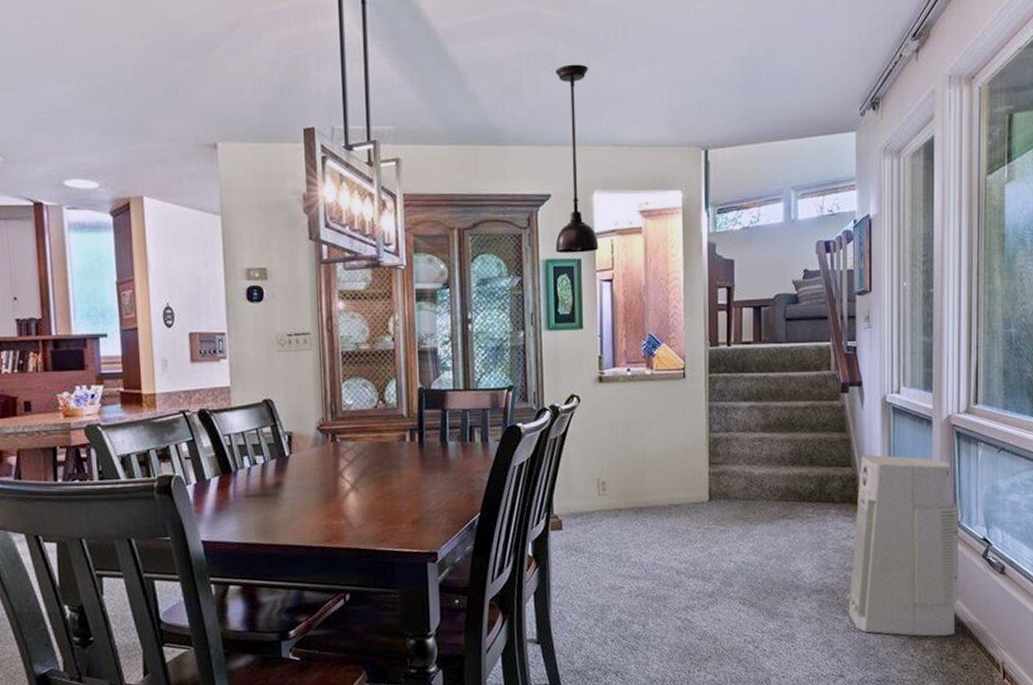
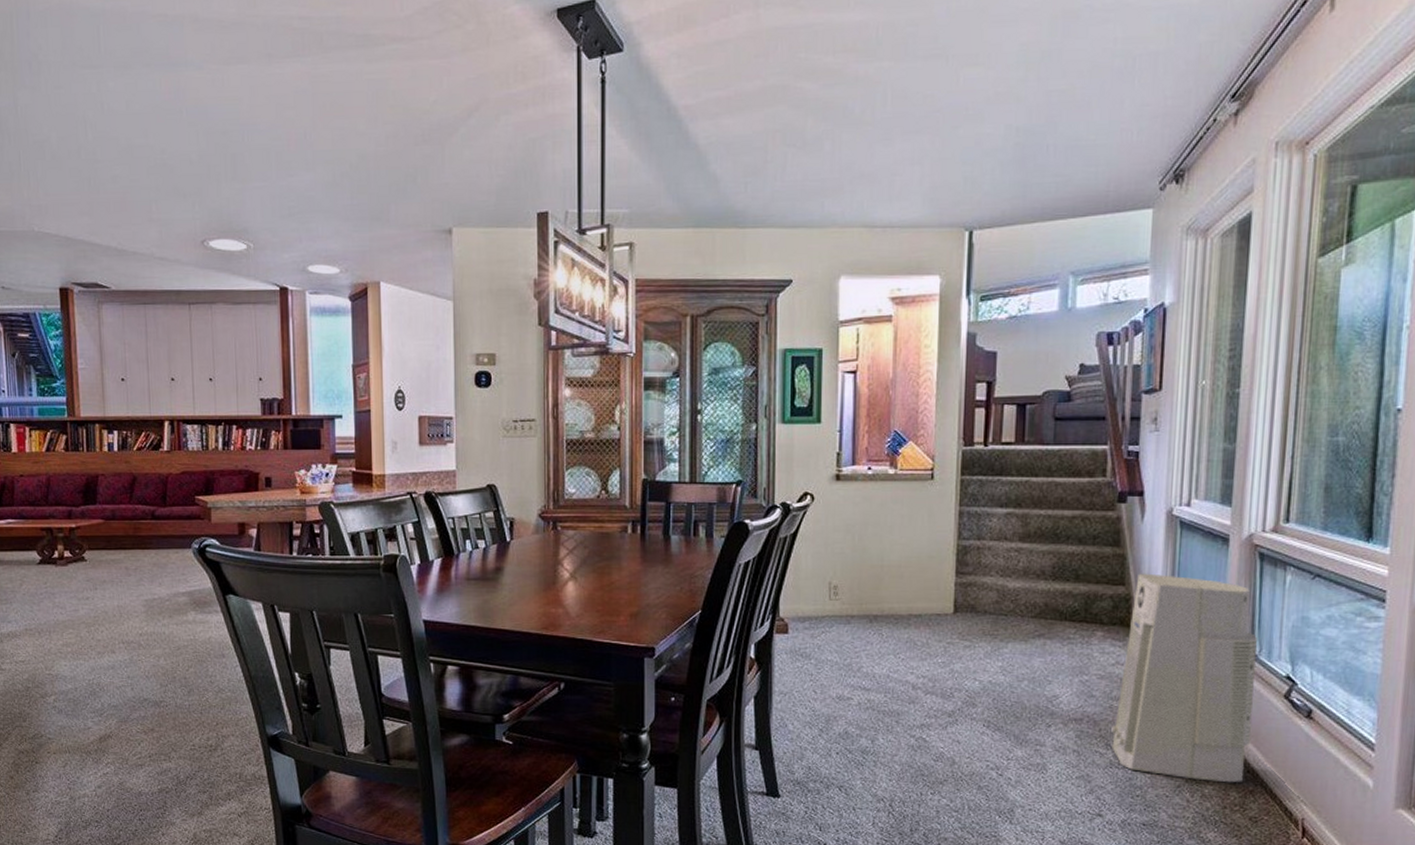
light fixture: present [555,64,599,253] -> none [794,139,843,343]

